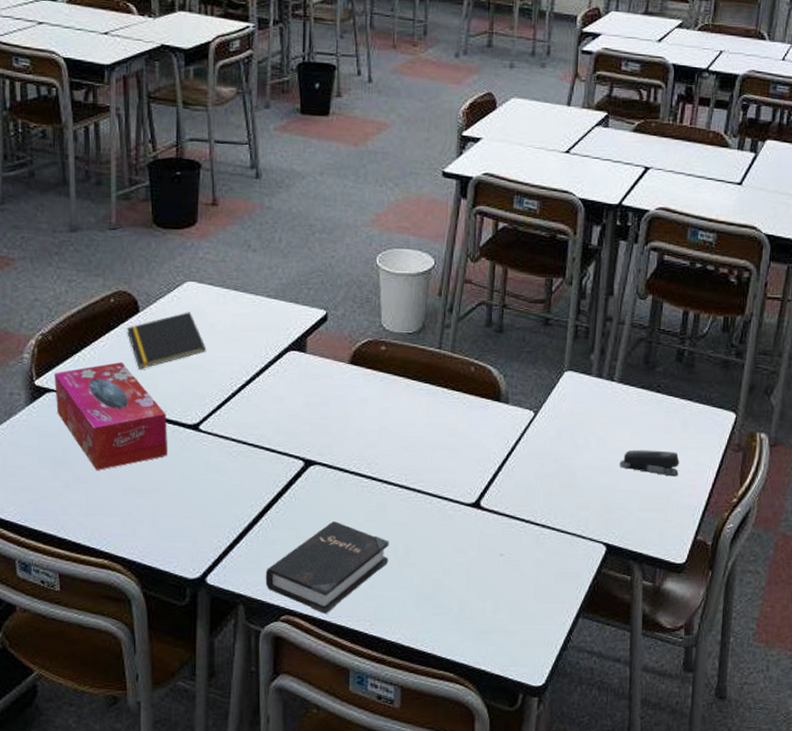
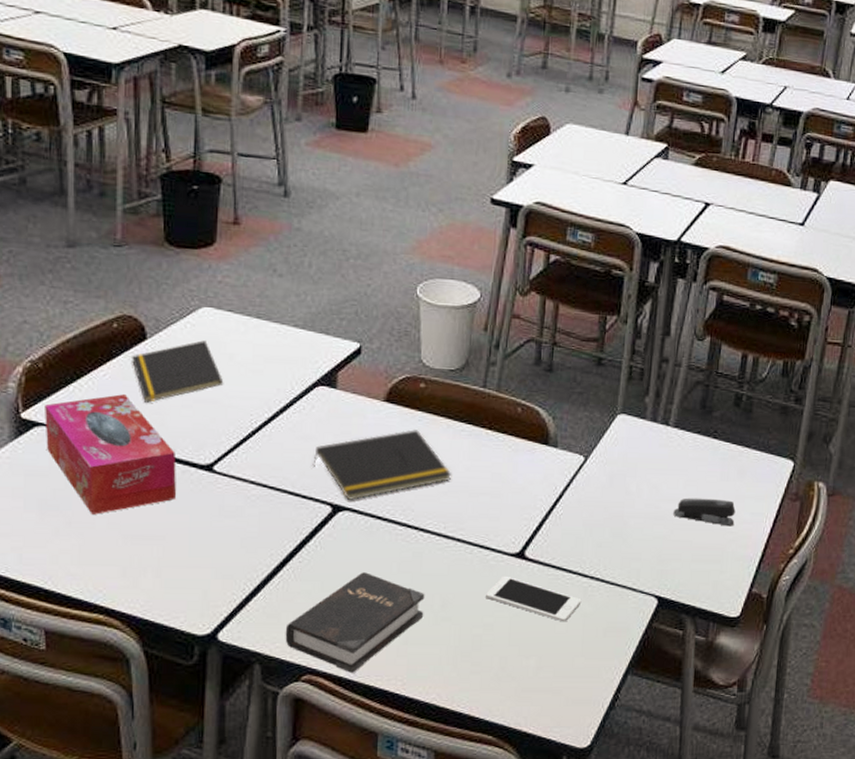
notepad: none [286,389,412,455] -> present [312,430,452,500]
cell phone: none [445,524,534,568] -> present [486,576,582,622]

